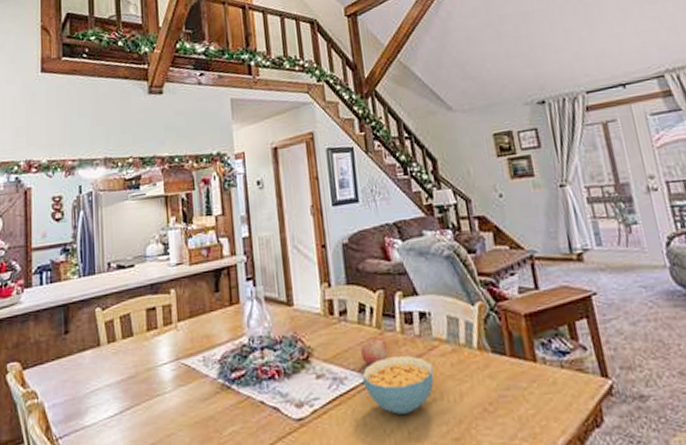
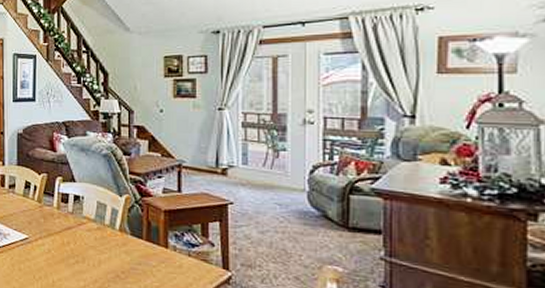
fruit: present [361,336,389,366] -> none [23,208,45,229]
cereal bowl: present [362,355,434,414] -> none [22,224,80,268]

